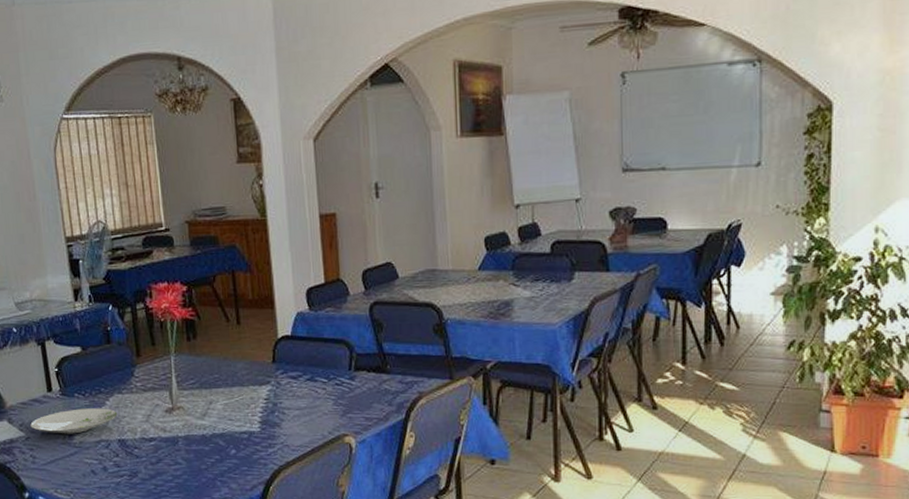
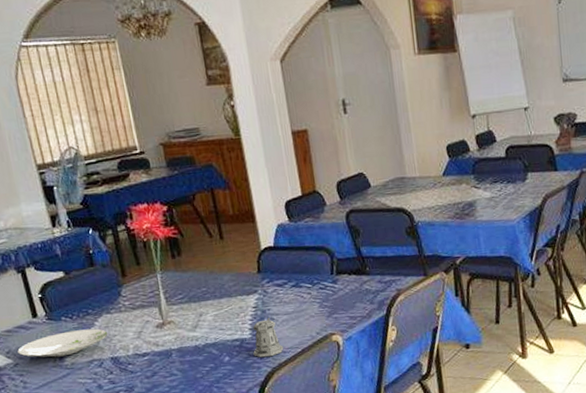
pepper shaker: none [261,412,293,454] -> present [253,318,284,358]

